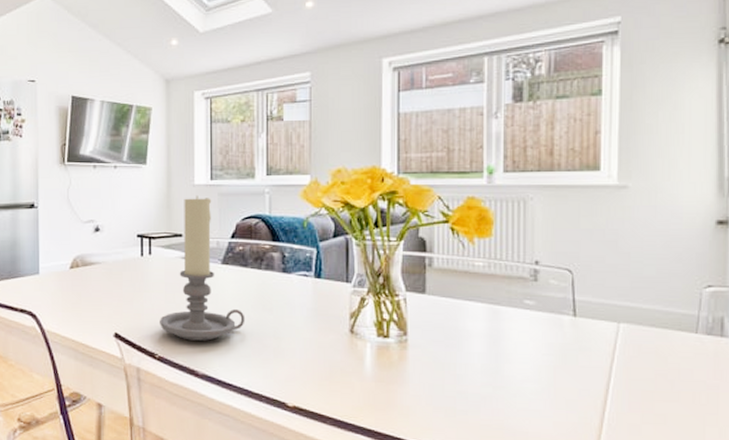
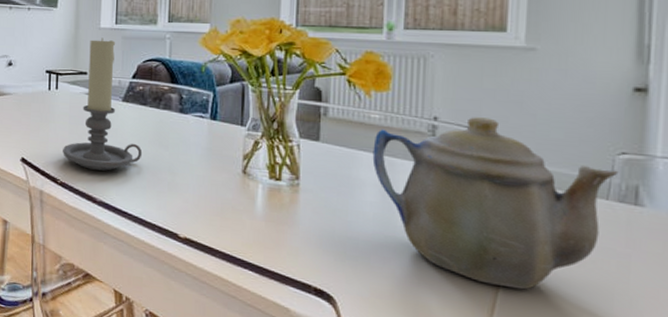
teapot: none [478,259,706,429] -> present [372,117,619,290]

